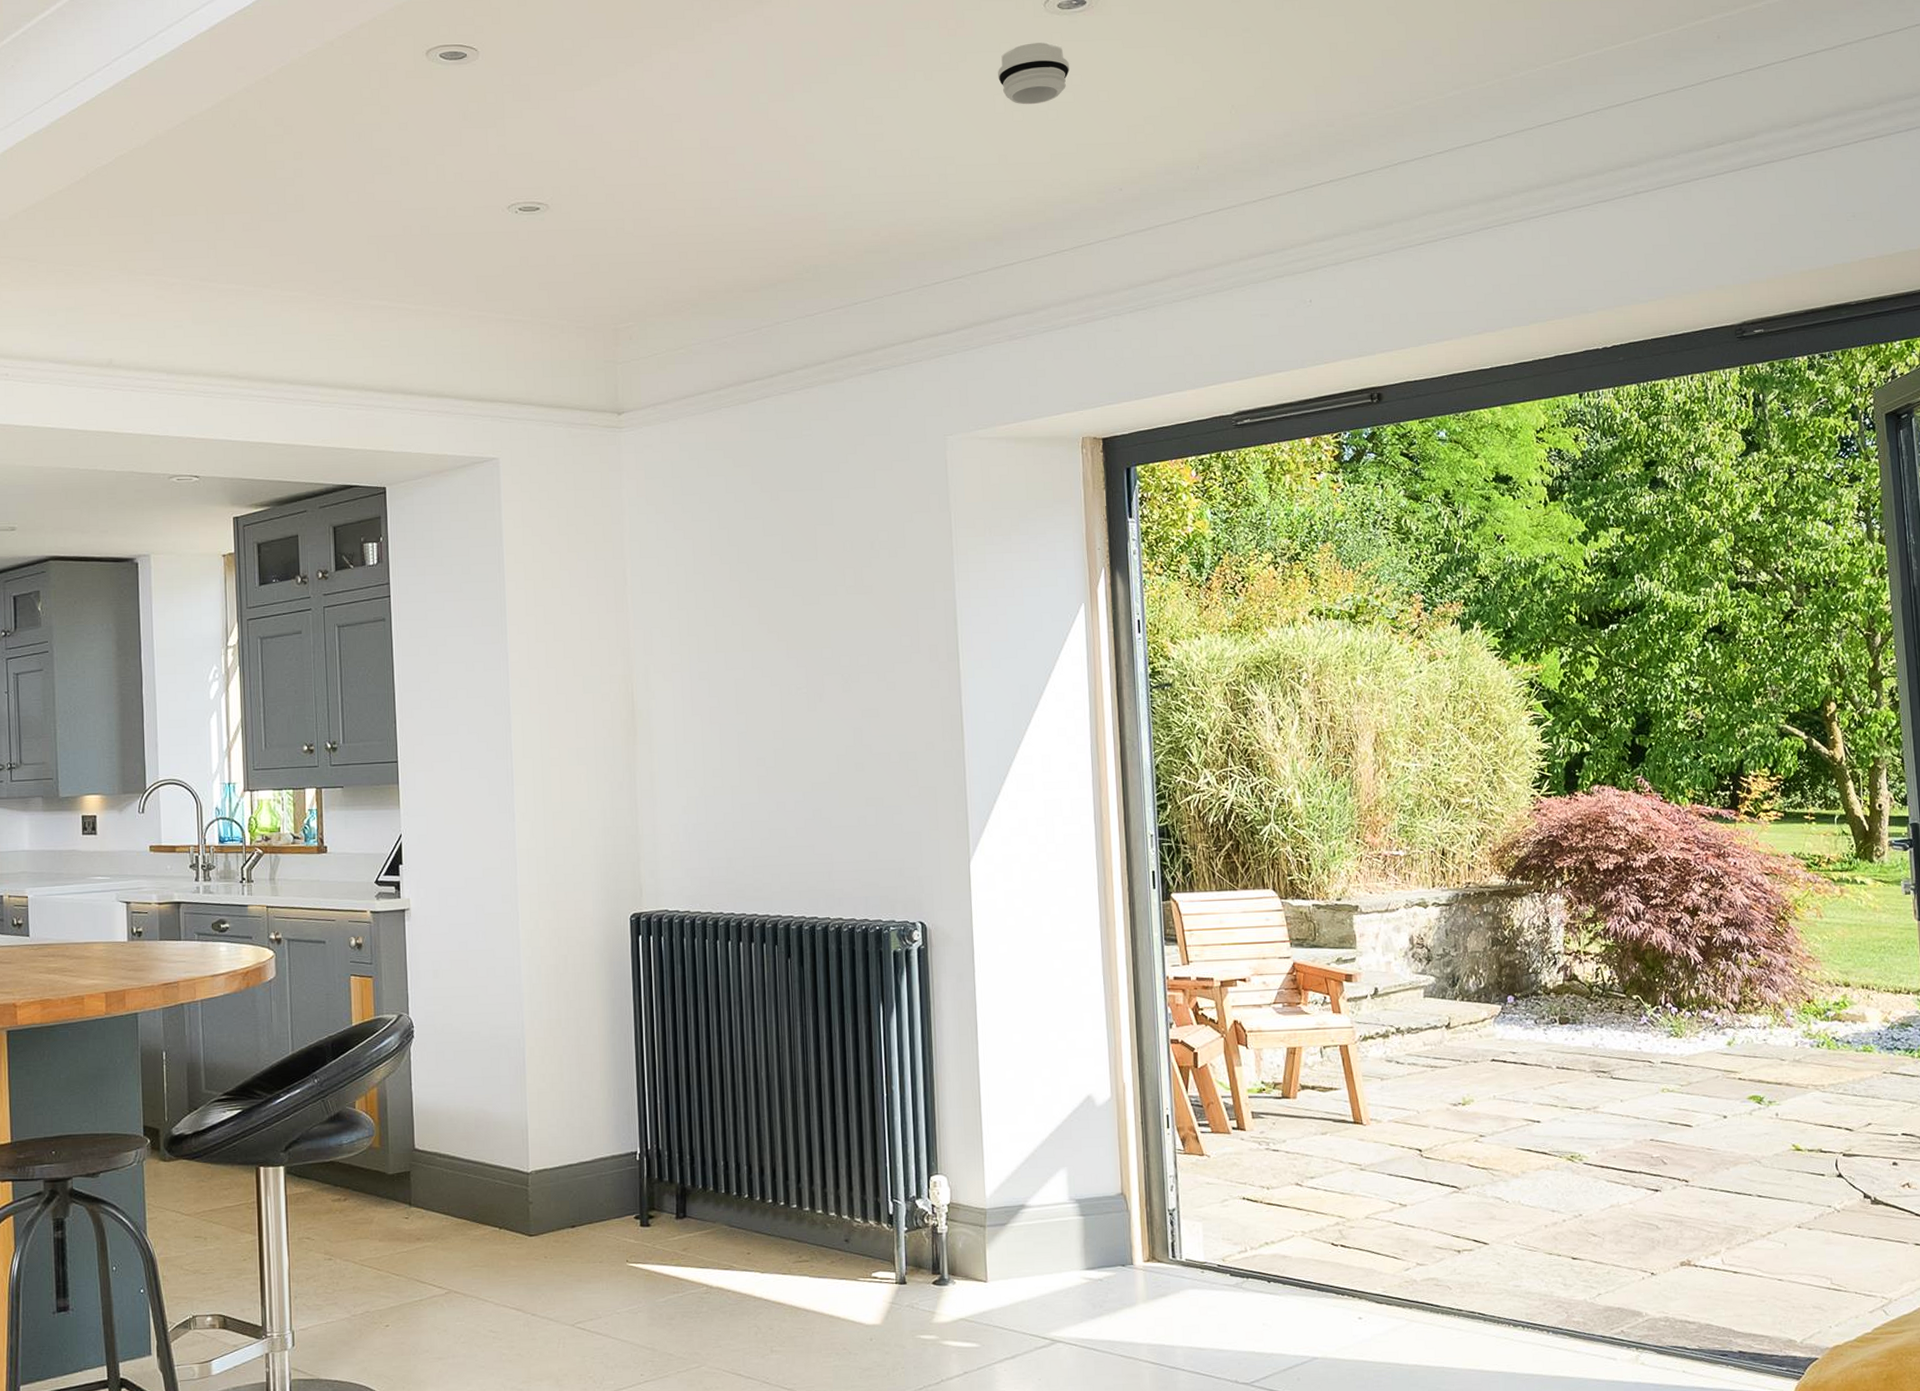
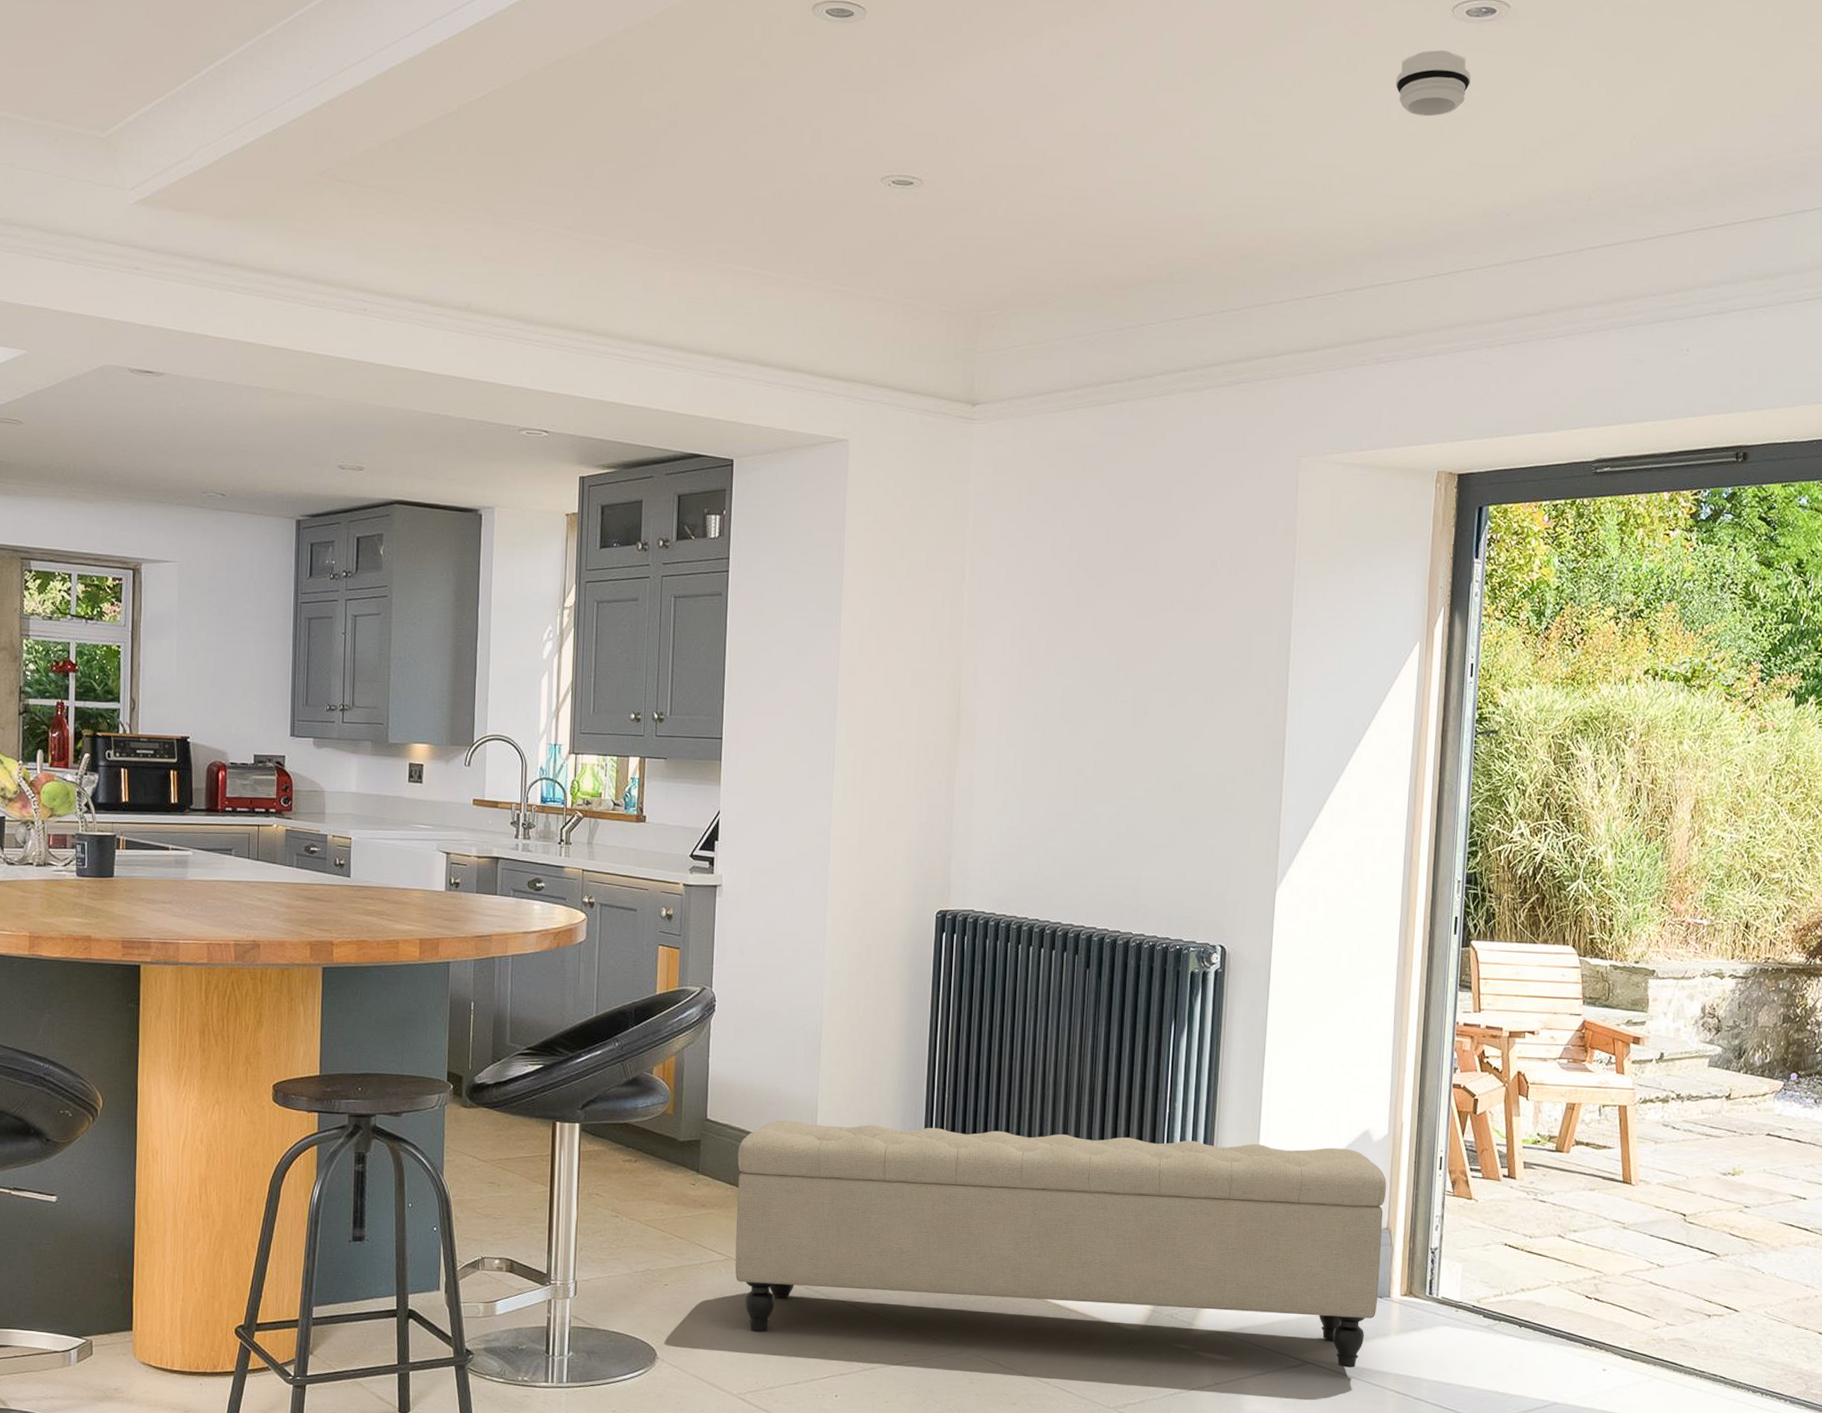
bench: none [449,1116,1121,1367] -> present [735,1120,1386,1368]

